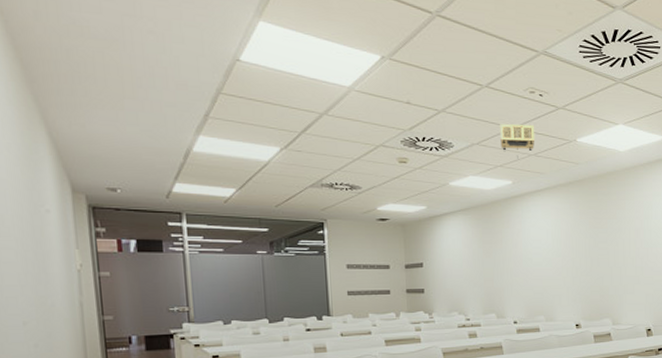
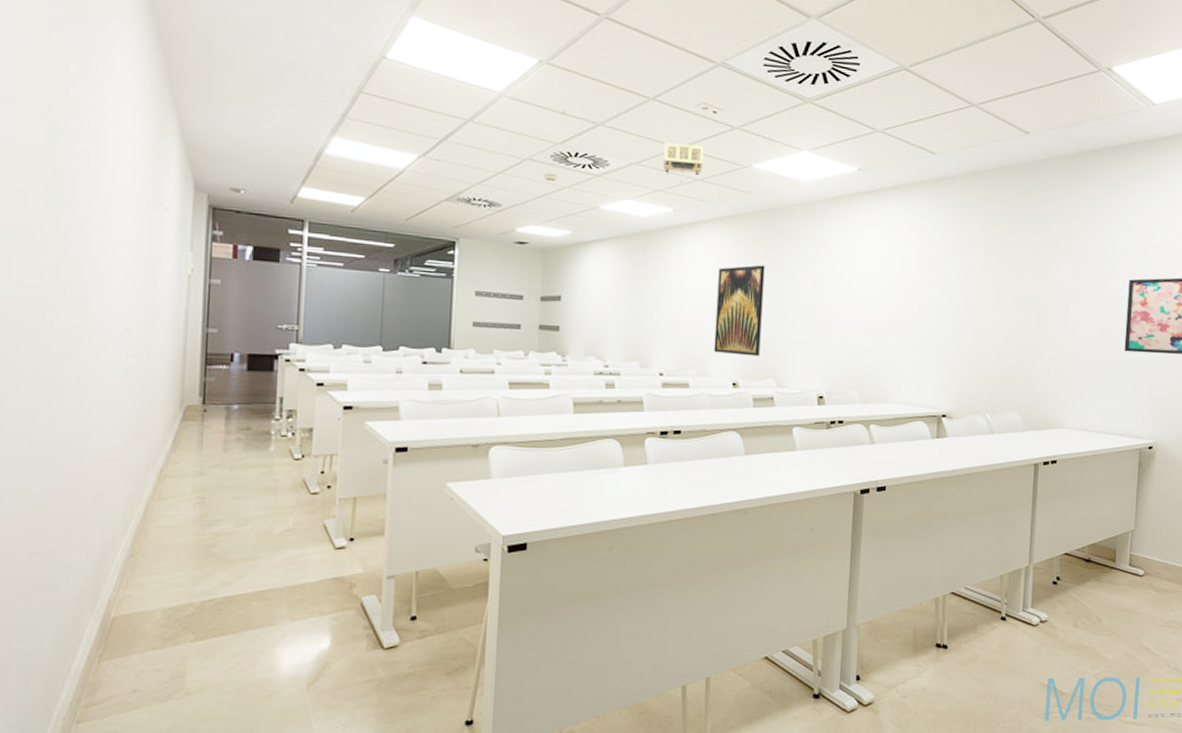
wall art: none [556,224,596,301] -> present [713,265,765,357]

